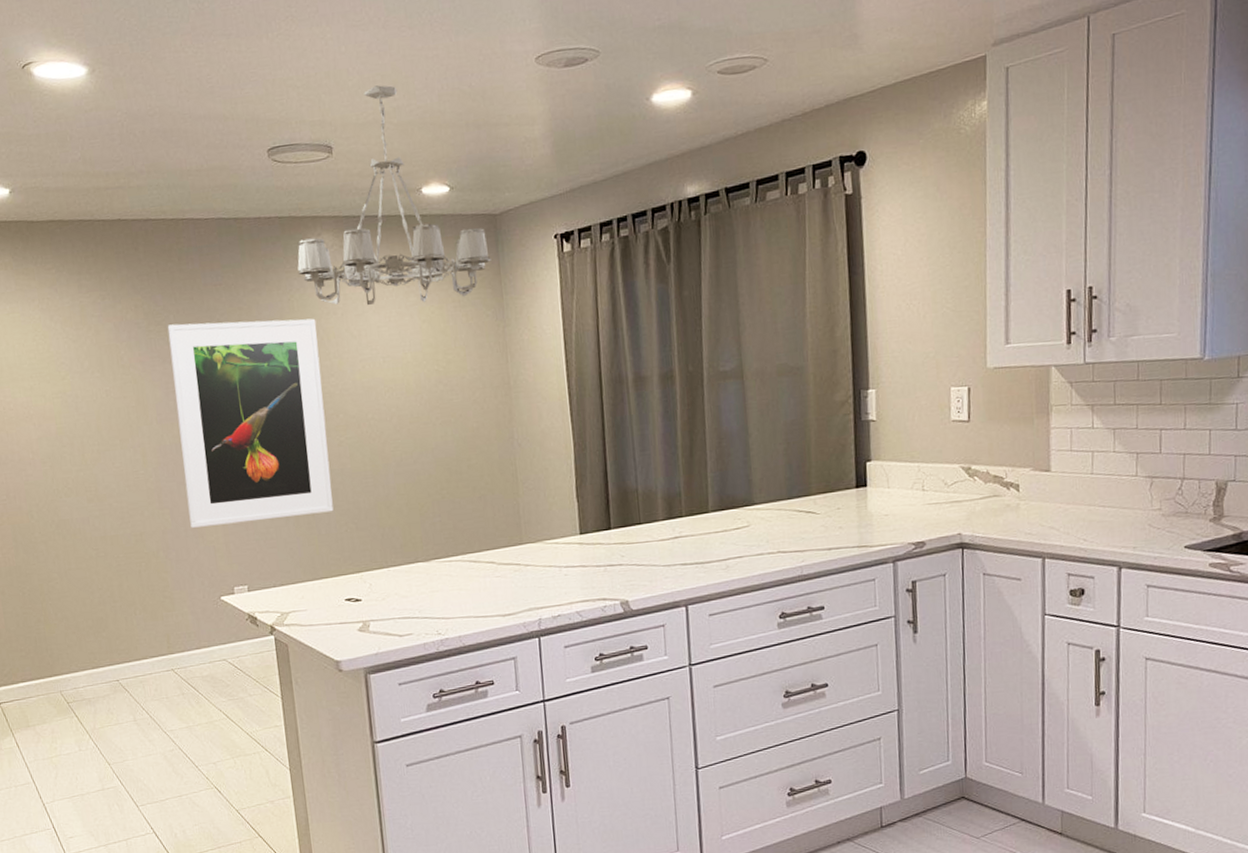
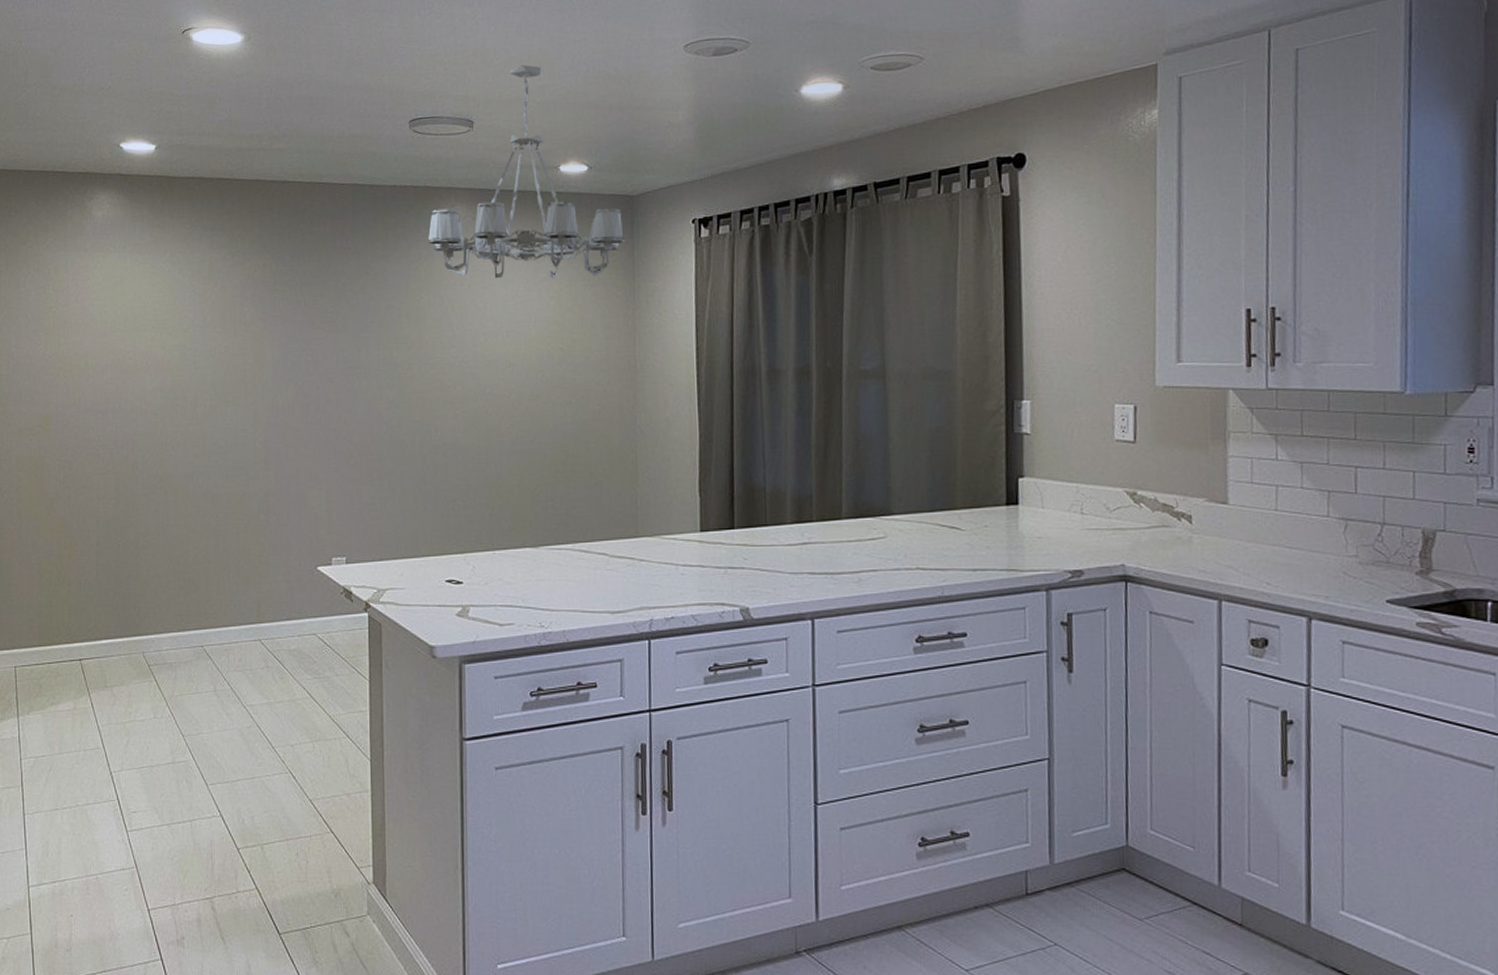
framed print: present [167,318,334,528] -> none [292,285,443,492]

